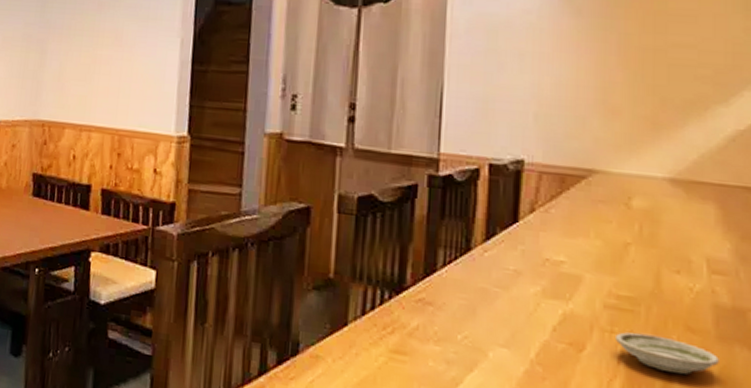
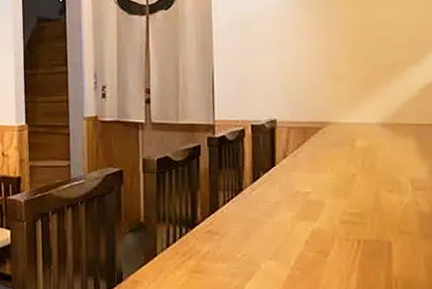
saucer: present [616,332,719,375] -> none [351,238,424,265]

